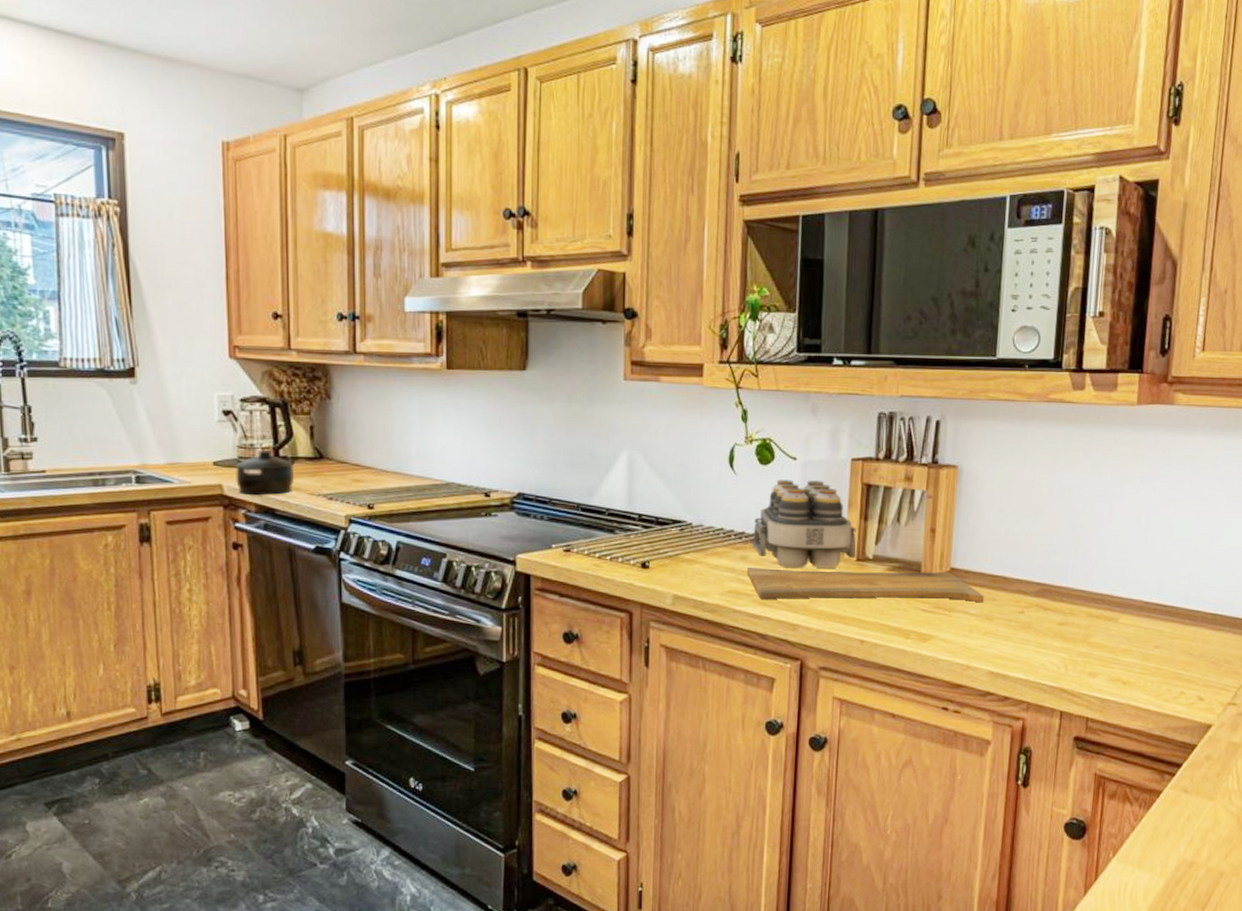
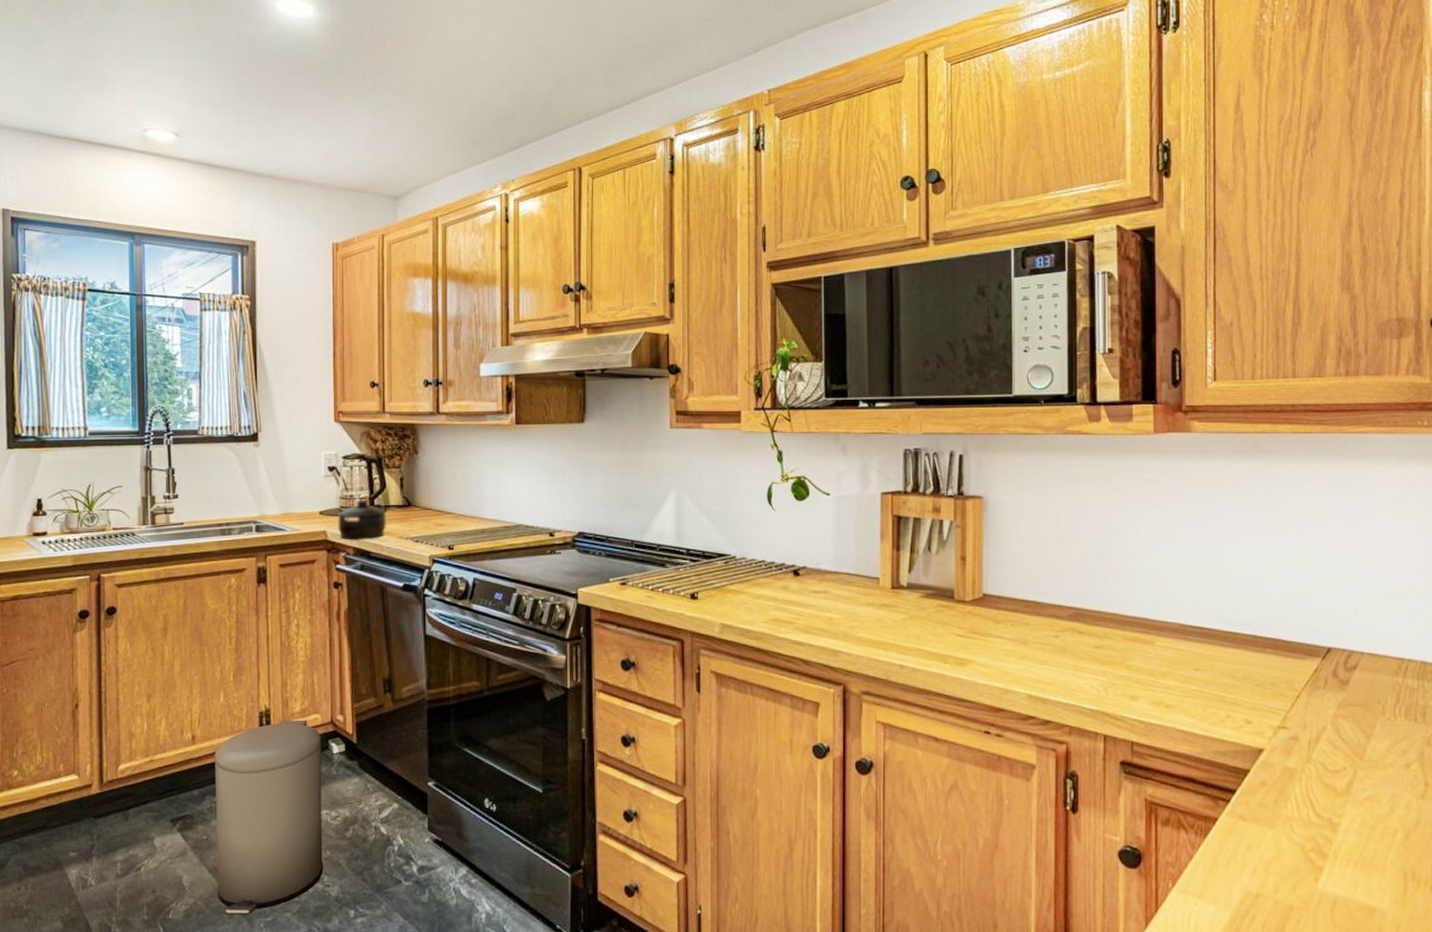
pedal bin: none [94,694,227,902] -> present [214,719,323,915]
cutting board: present [746,568,985,603] -> none [787,597,1018,628]
spice rack: present [752,479,857,569] -> none [792,514,891,597]

